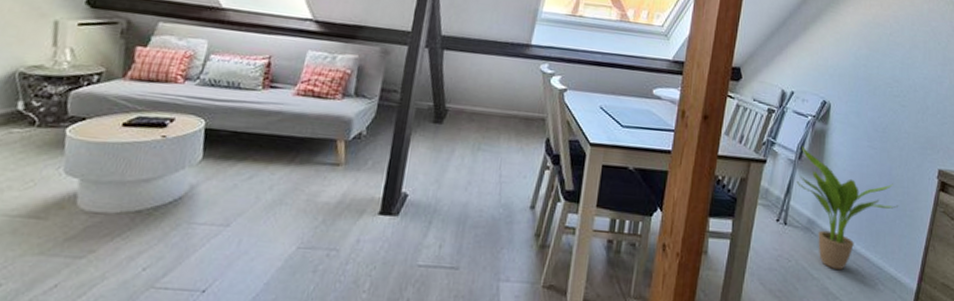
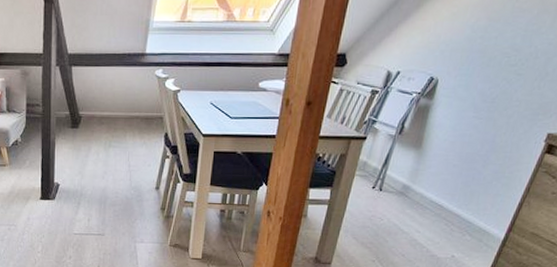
potted plant: present [796,146,899,270] -> none [394,122,498,225]

